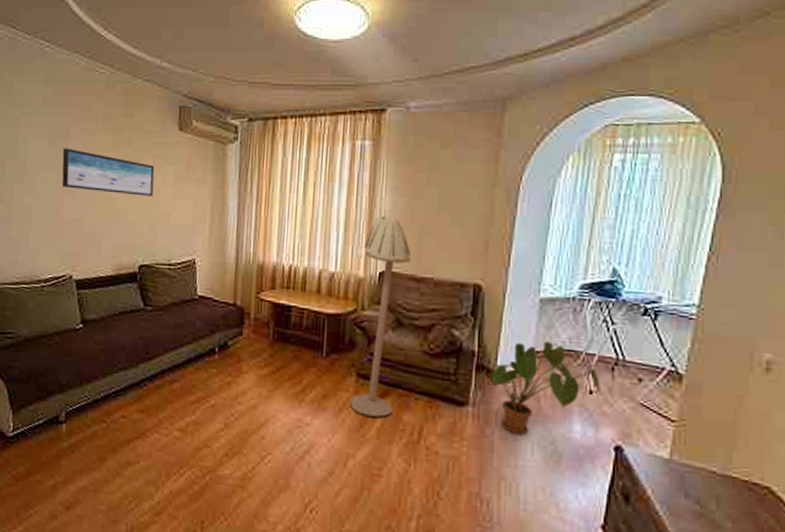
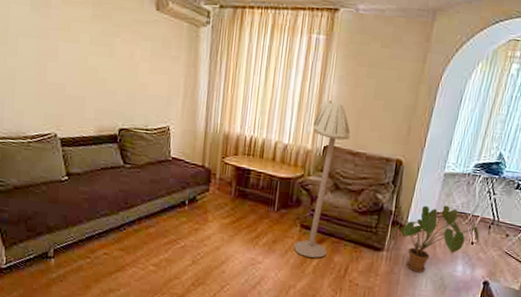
wall art: present [62,148,155,196] -> none [44,16,133,68]

